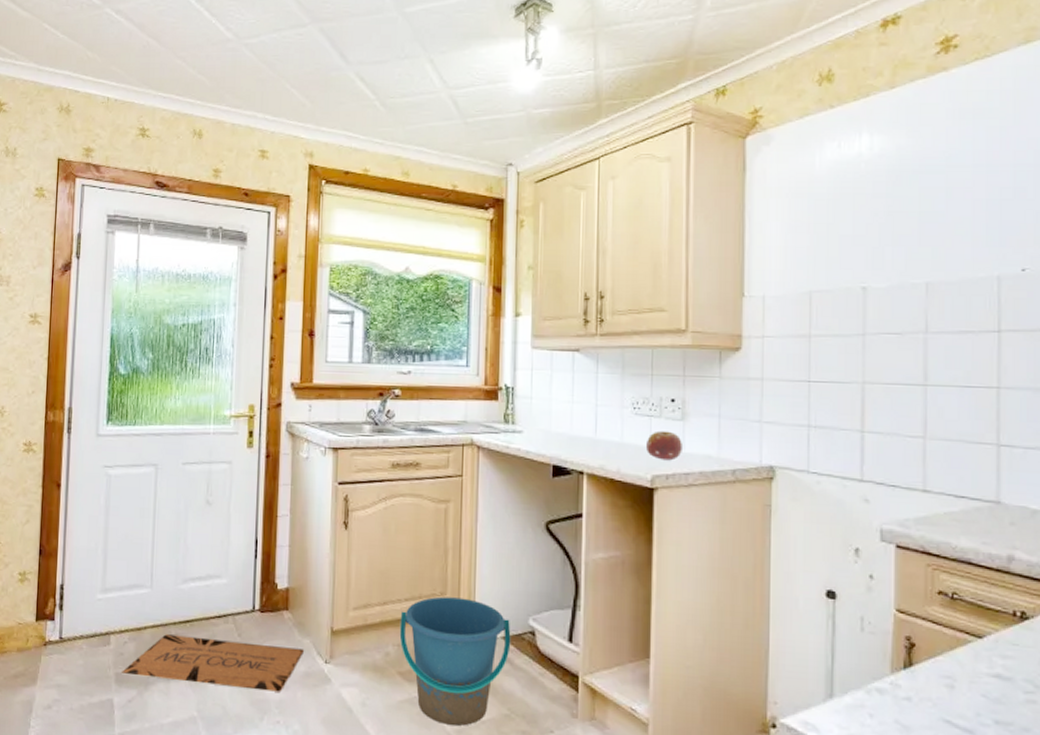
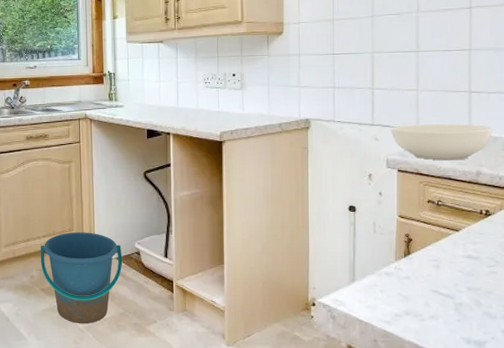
fruit: present [645,430,682,461] -> none [215,98,242,120]
bowl: none [885,484,1030,538] -> present [389,123,492,161]

